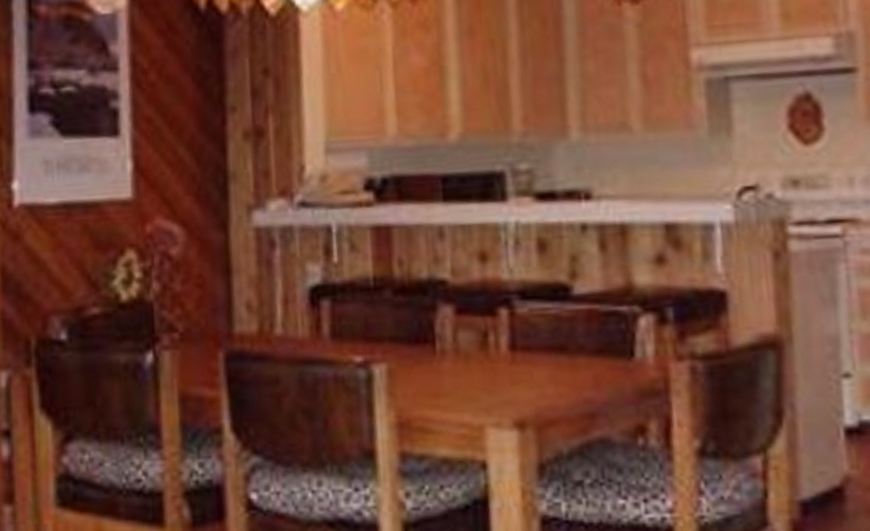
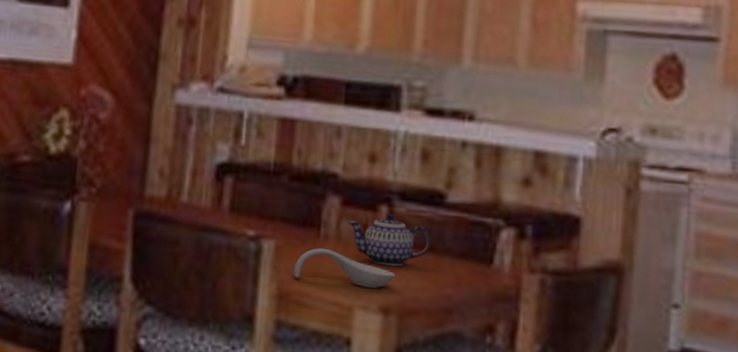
spoon rest: none [411,365,527,402] -> present [293,248,396,288]
teapot: none [465,316,561,375] -> present [348,213,431,267]

